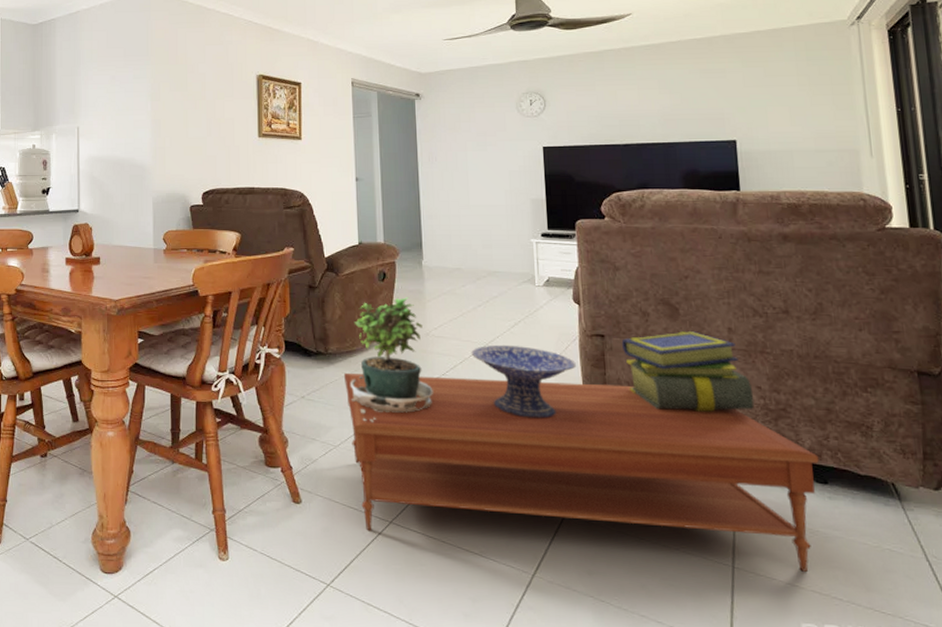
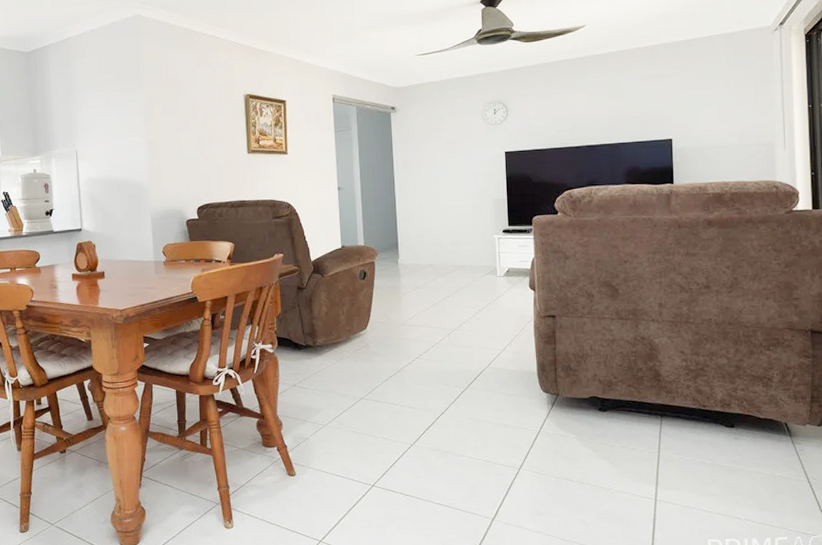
coffee table: present [343,372,819,572] -> none [330,357,728,499]
potted plant: present [351,297,433,422] -> none [337,292,409,403]
decorative bowl: present [471,344,576,419] -> none [441,329,531,390]
stack of books: present [621,331,755,412] -> none [569,308,678,376]

